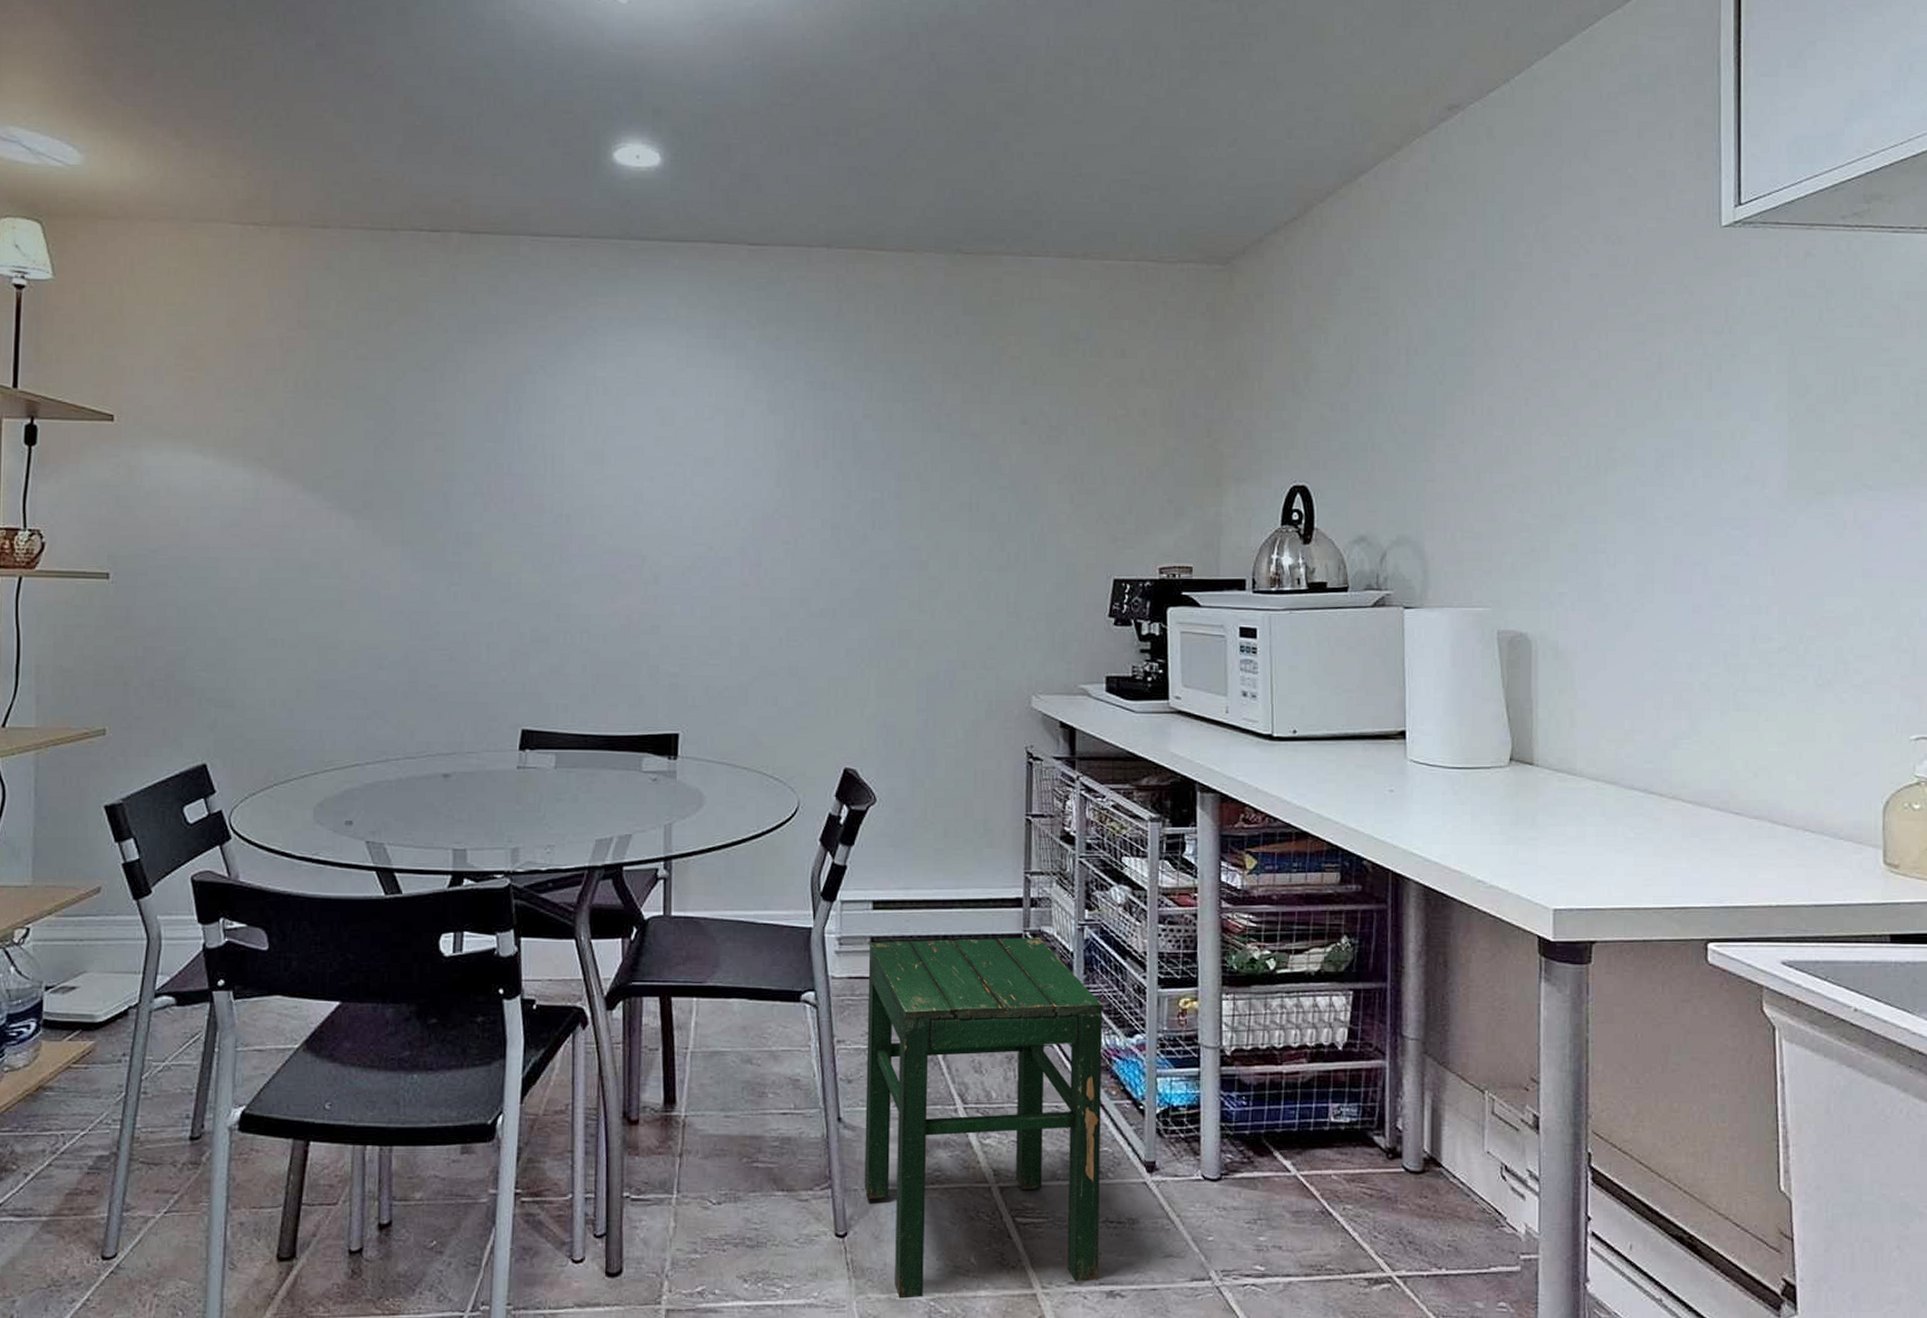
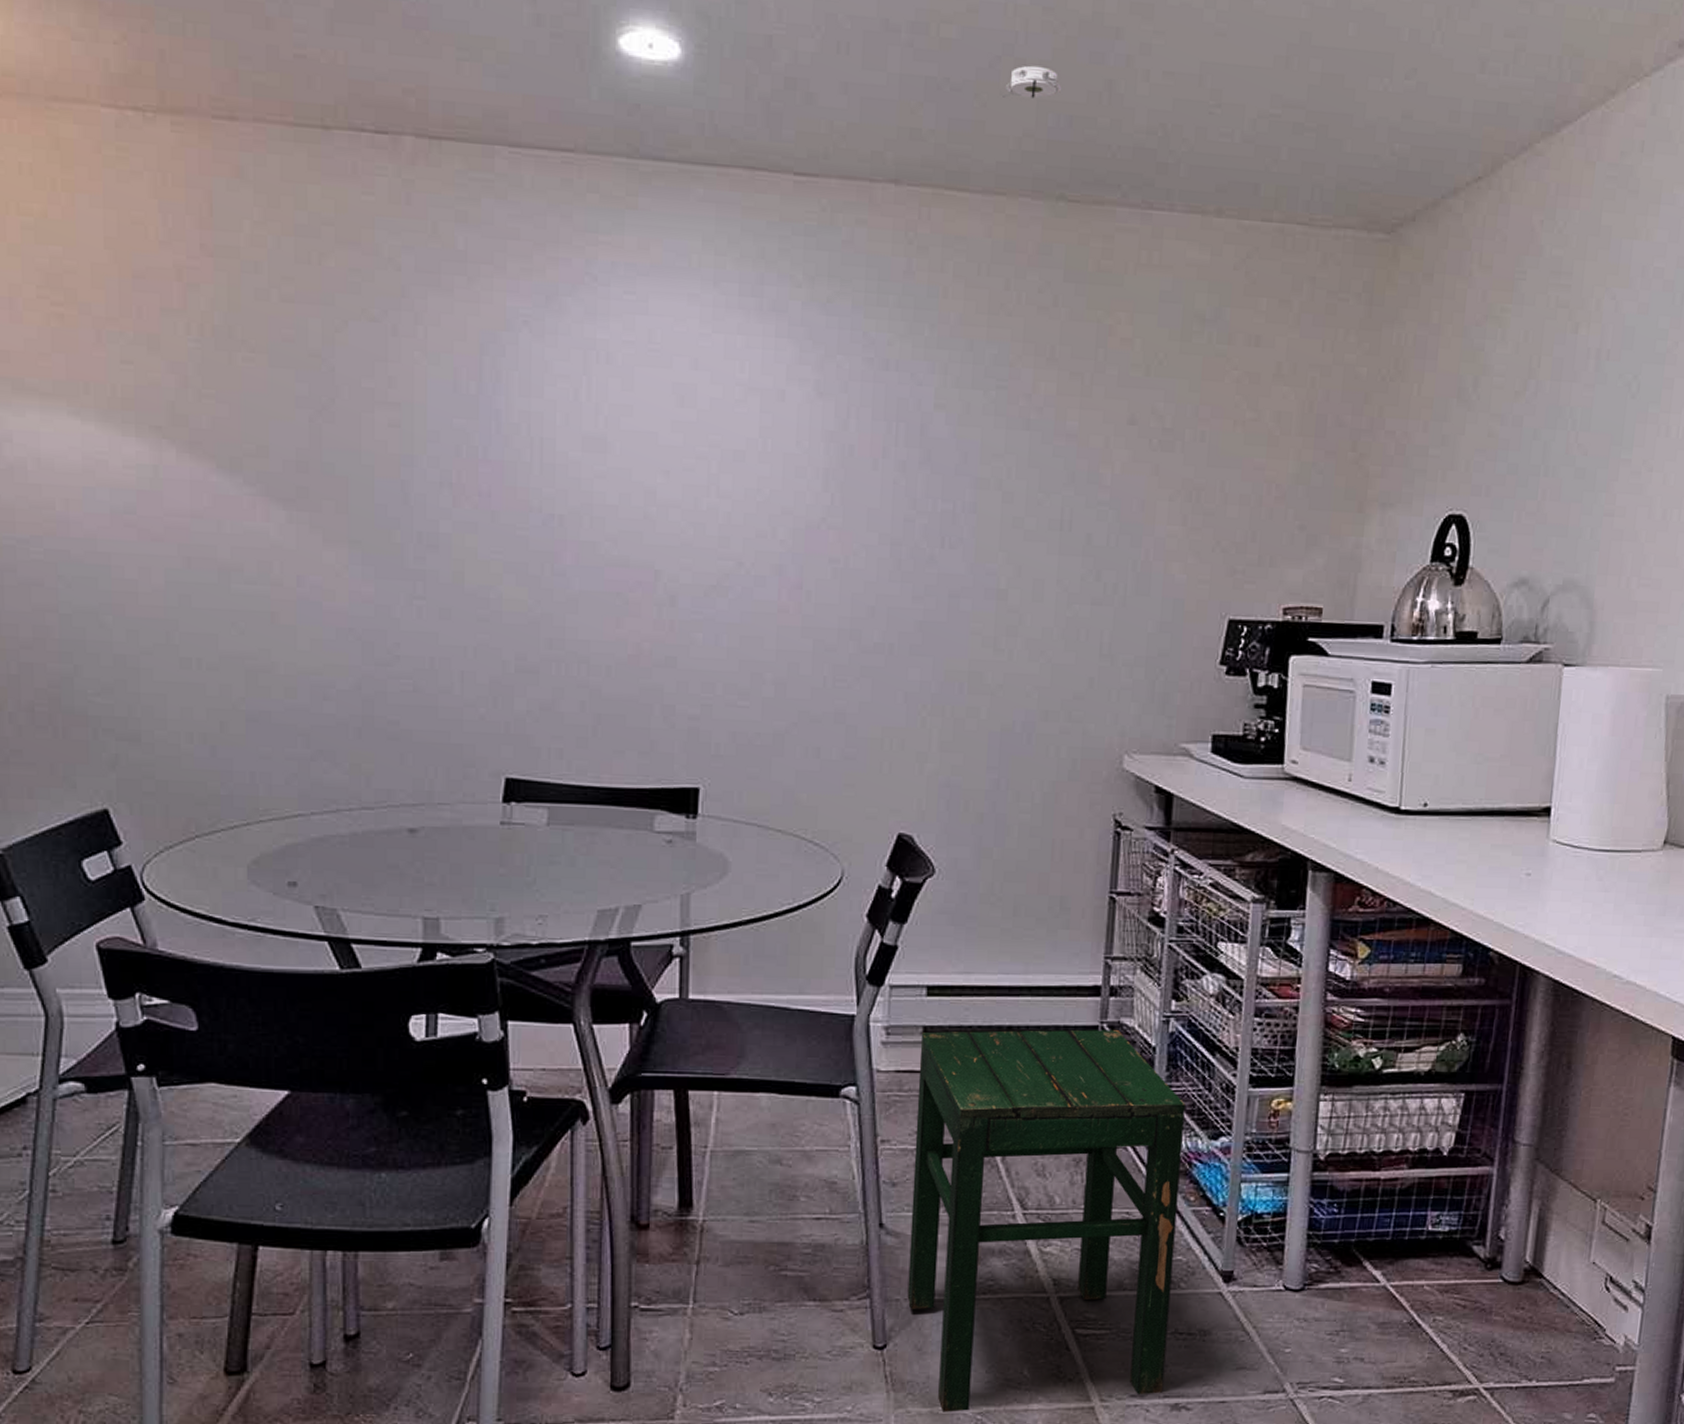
smoke detector: none [909,154,955,179] -> present [1002,65,1062,99]

